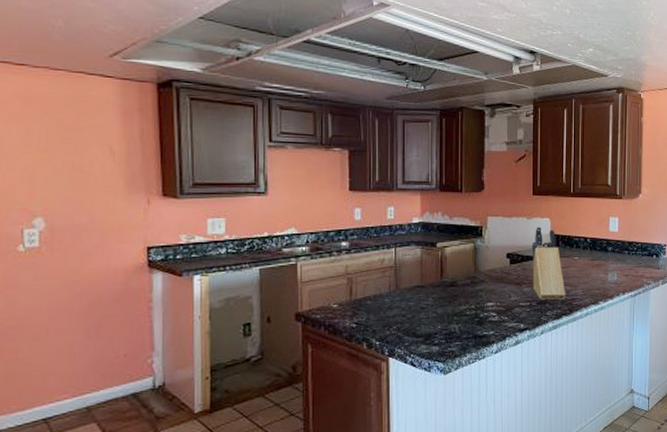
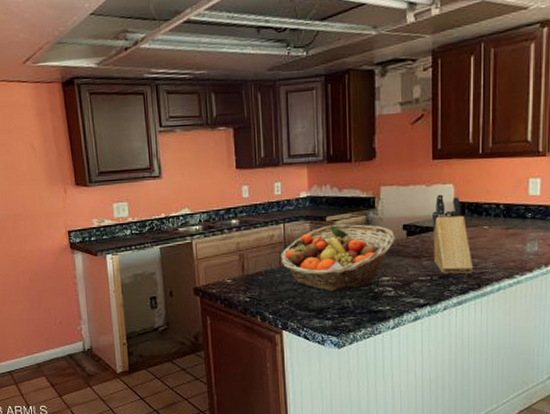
fruit basket: none [390,251,500,316] -> present [280,224,395,291]

